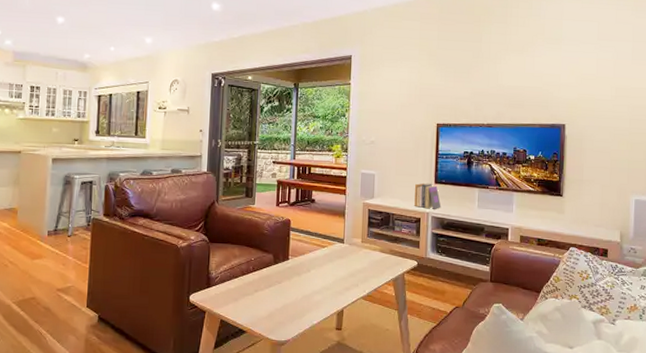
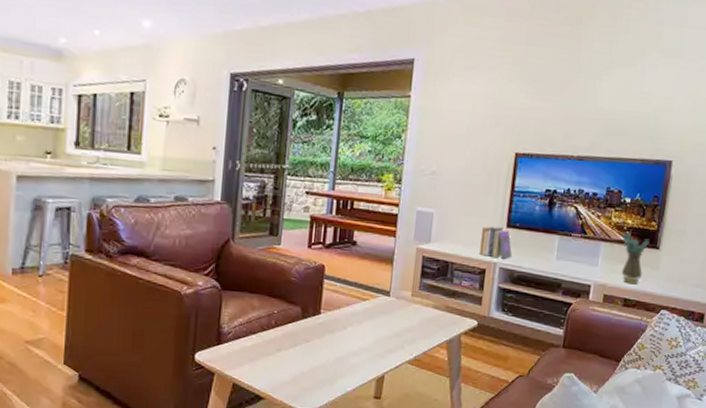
vase: none [530,183,554,227] -> present [621,231,650,285]

